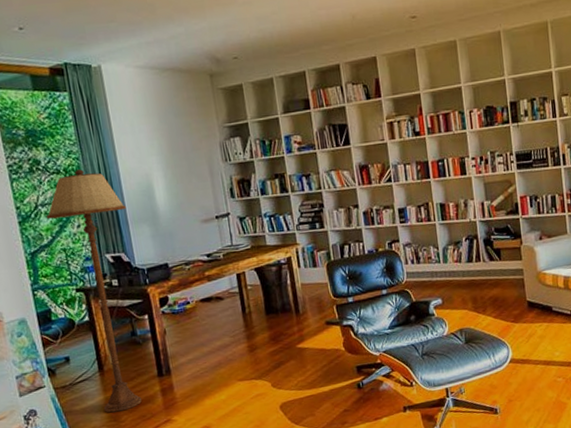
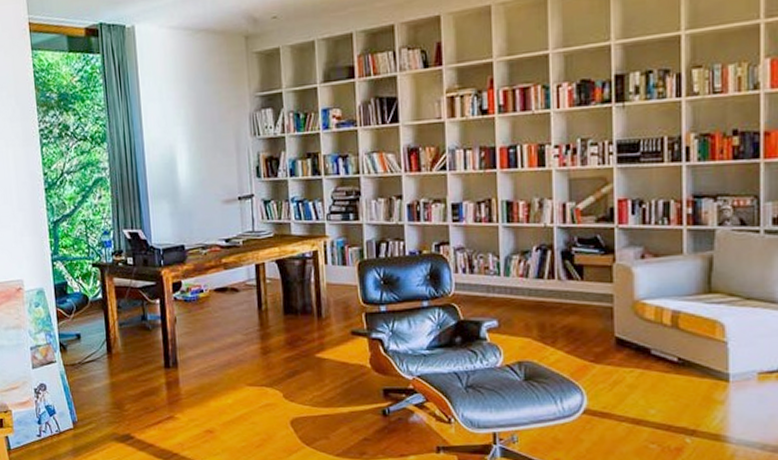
floor lamp: present [46,169,142,413] -> none [70,137,147,399]

